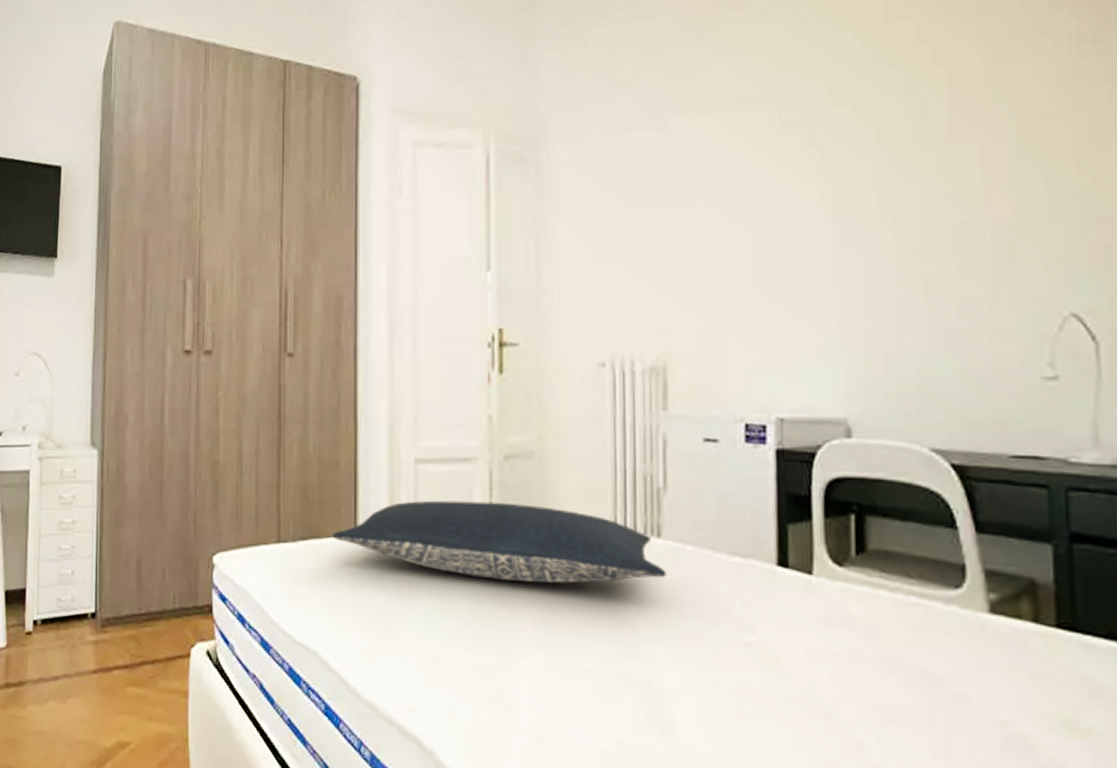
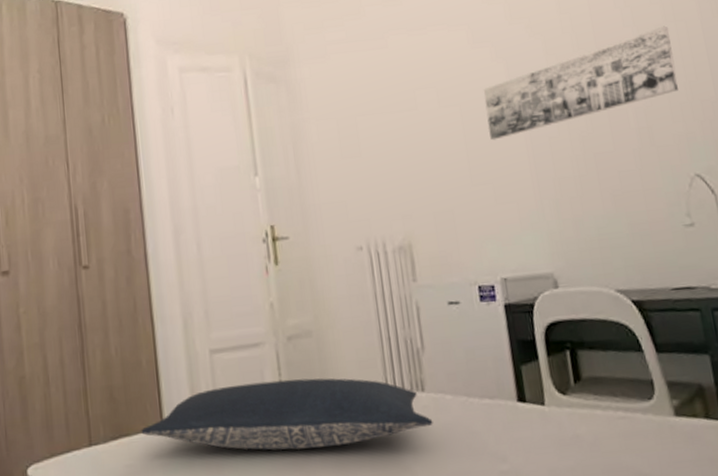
wall art: none [784,115,1065,250] -> present [483,26,678,141]

